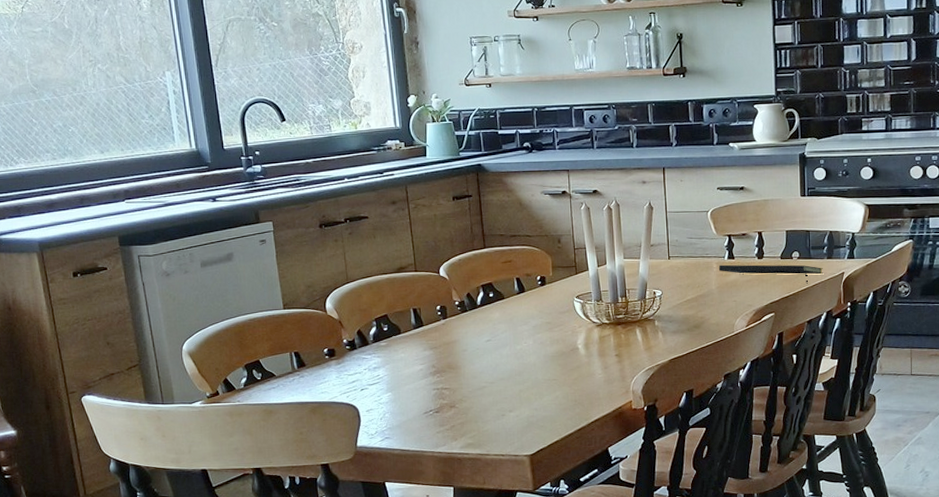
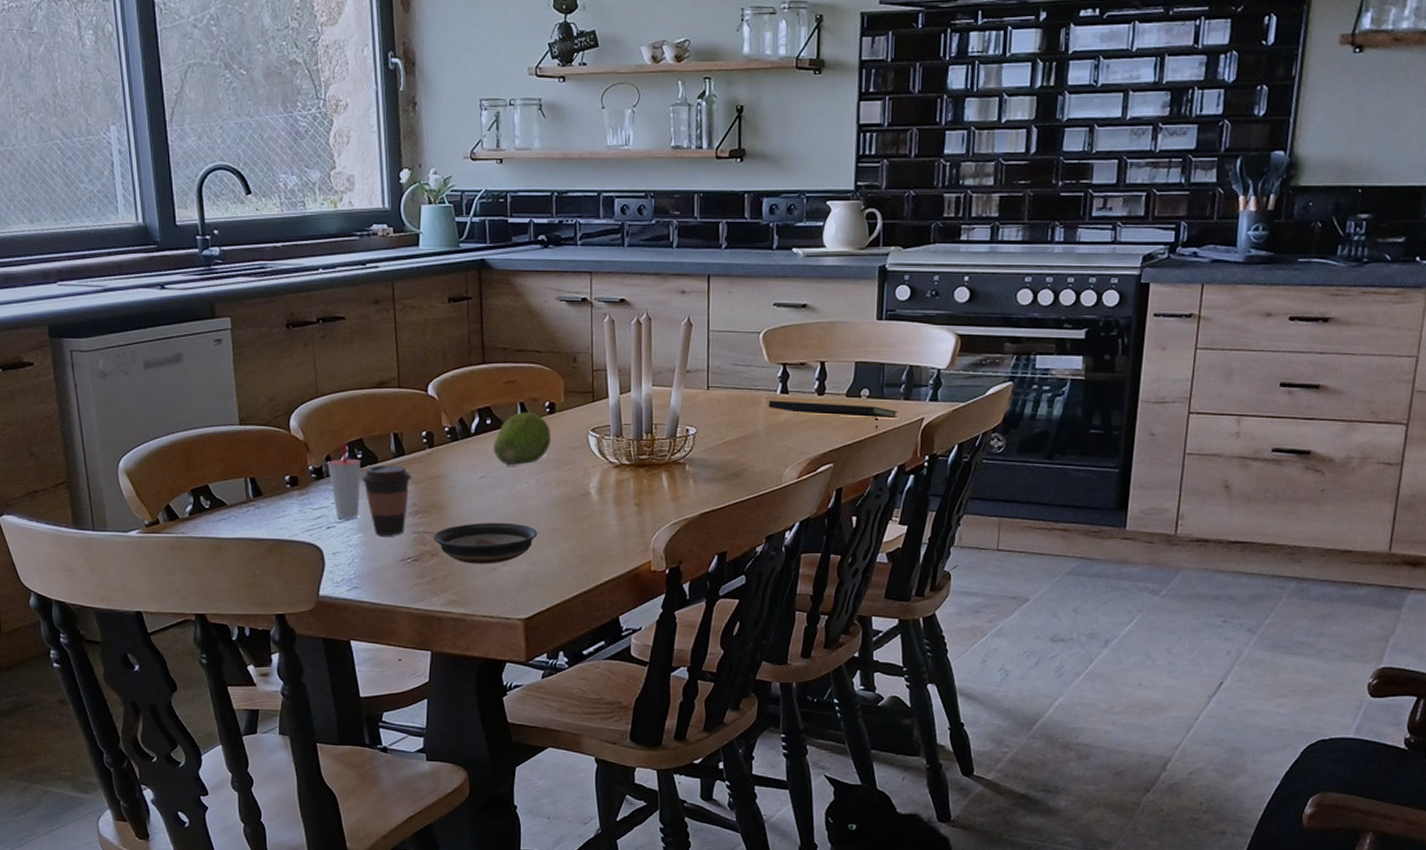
cup: none [358,319,388,382] -> present [326,443,362,519]
coffee cup: none [387,334,430,394] -> present [360,464,412,536]
saucer: none [451,376,537,412] -> present [434,522,538,564]
fruit: none [496,285,544,330] -> present [493,412,552,466]

